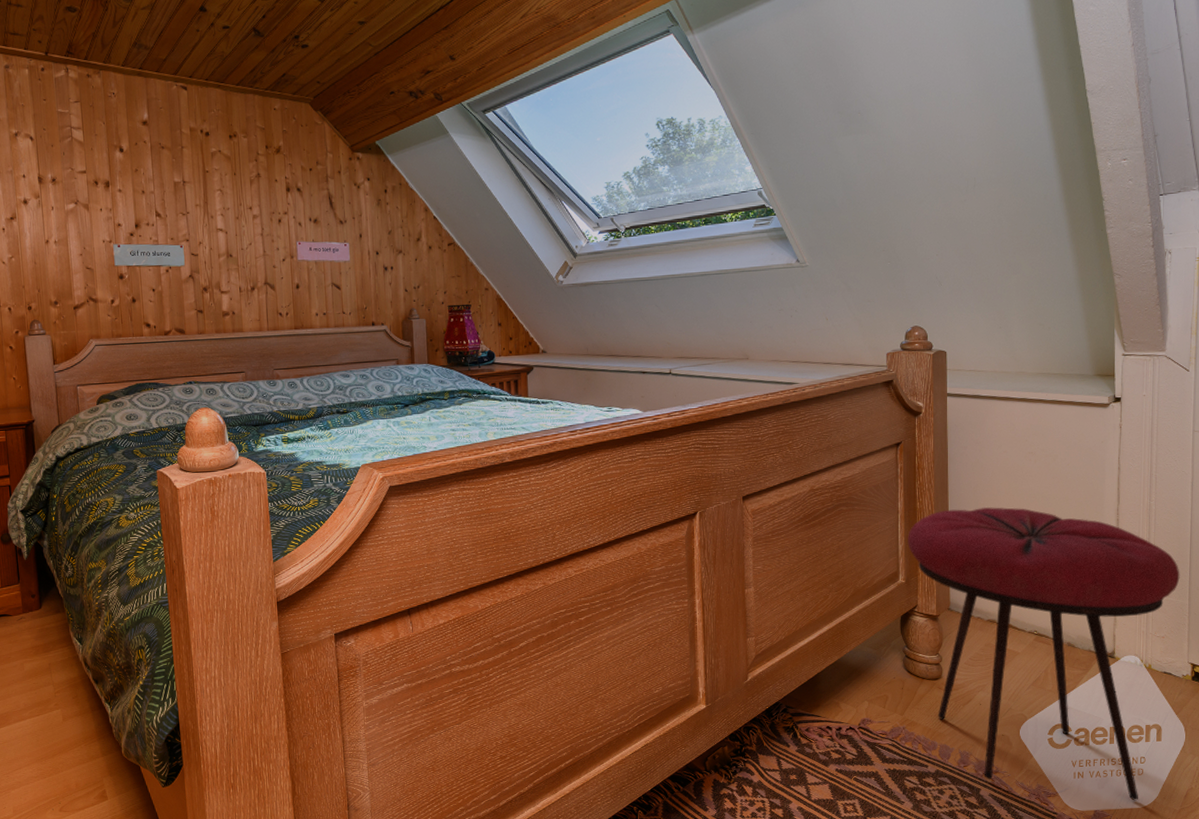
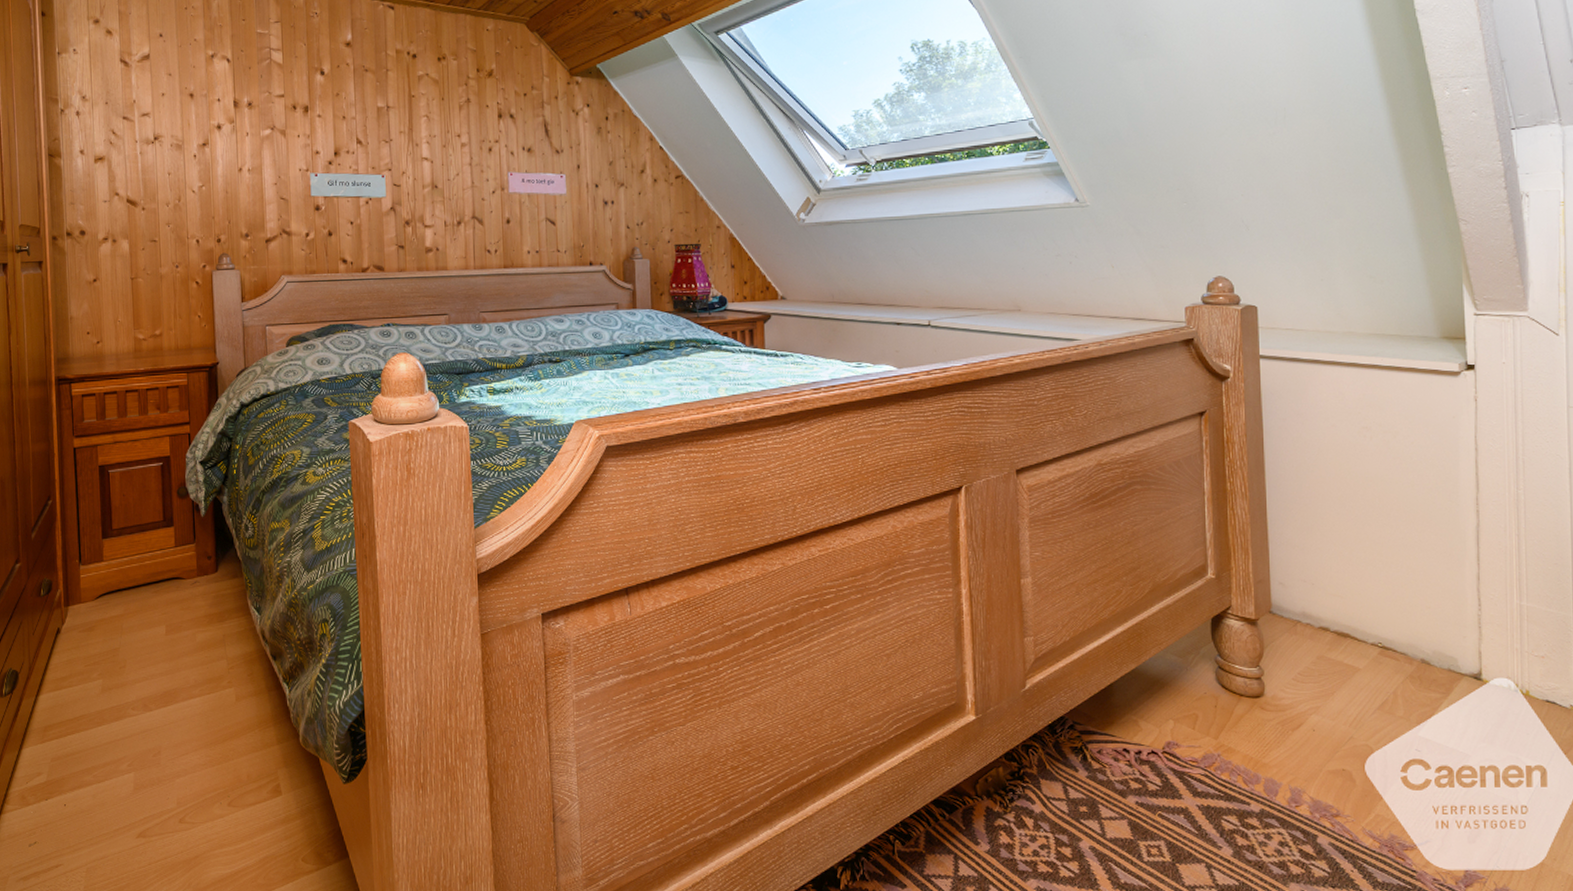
stool: present [908,506,1180,801] -> none [1217,490,1561,861]

